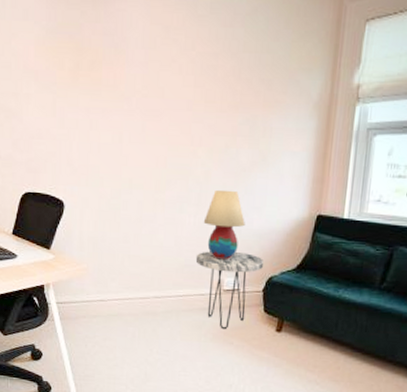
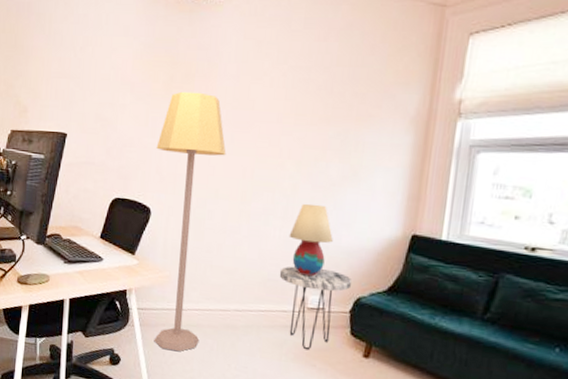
lamp: none [66,79,138,341] -> present [154,91,226,351]

